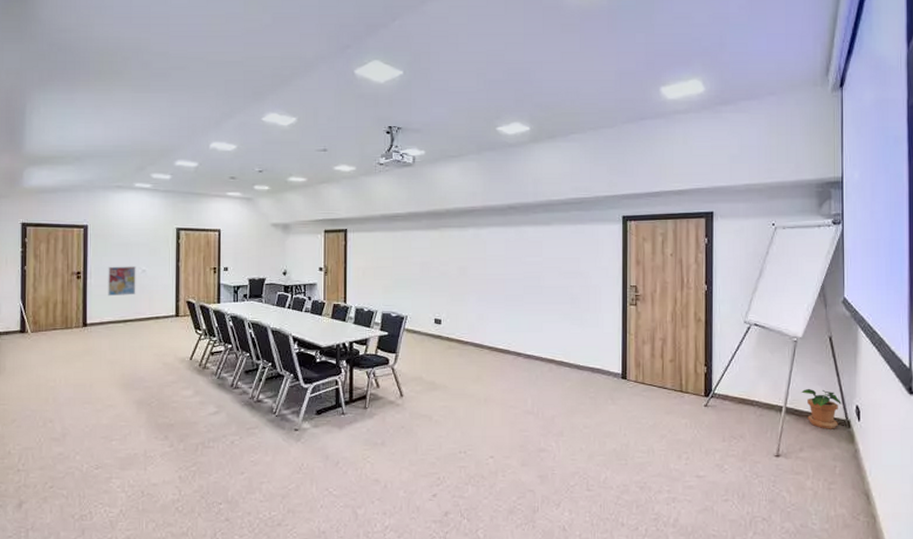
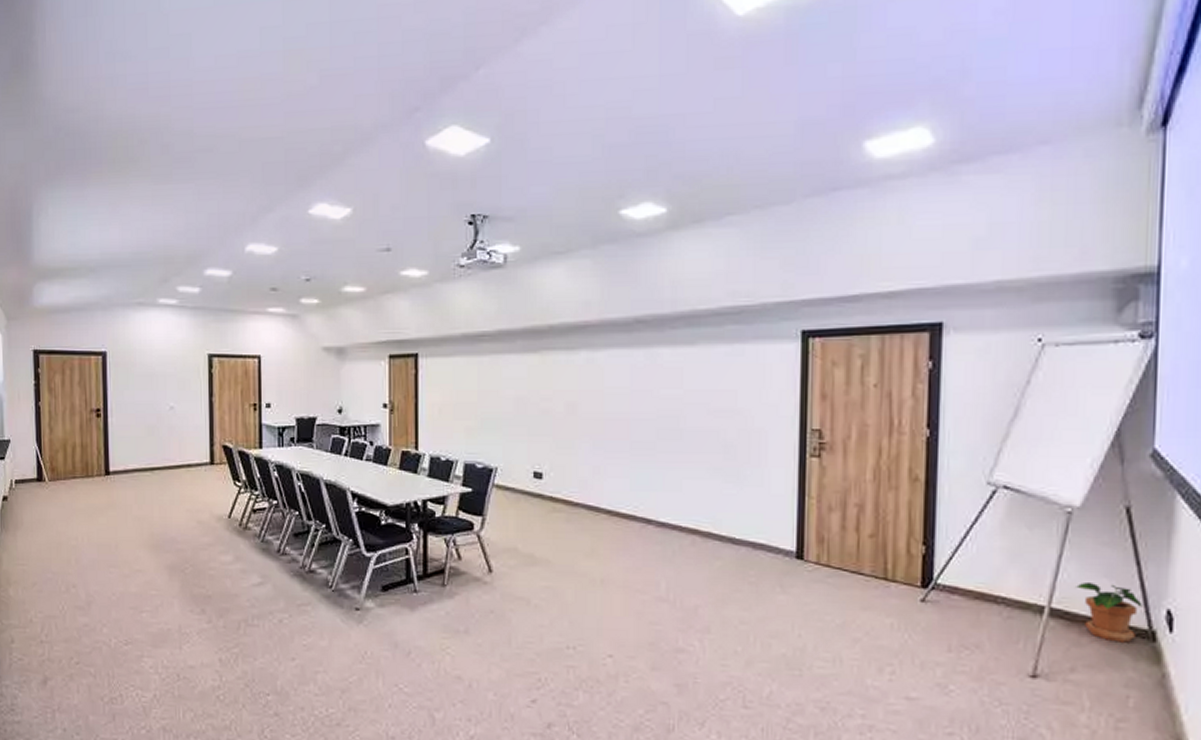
wall art: present [108,266,136,297] -> none [131,402,164,439]

